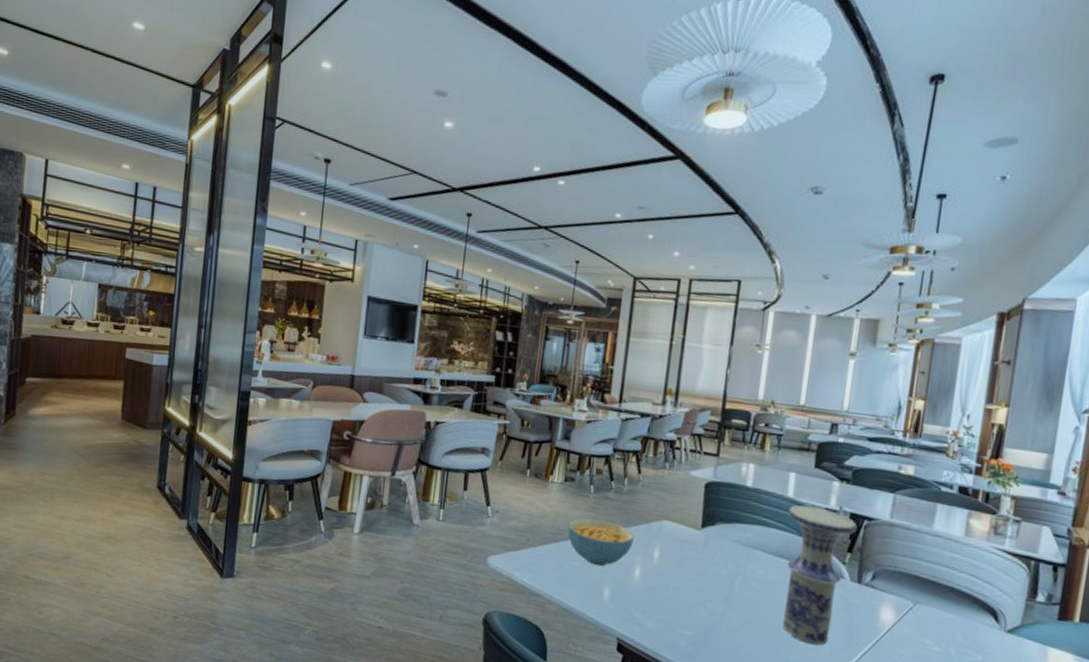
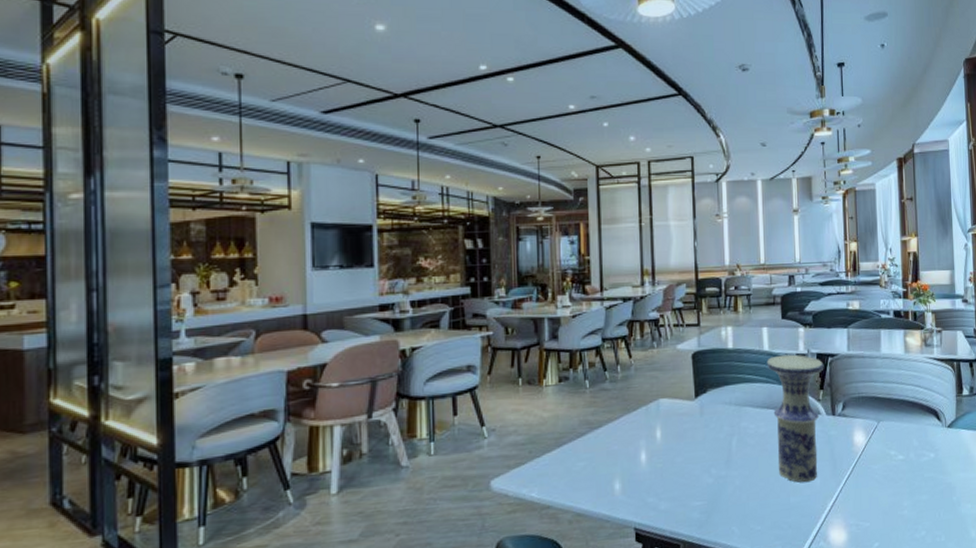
cereal bowl: present [567,517,634,567] -> none [568,412,635,461]

